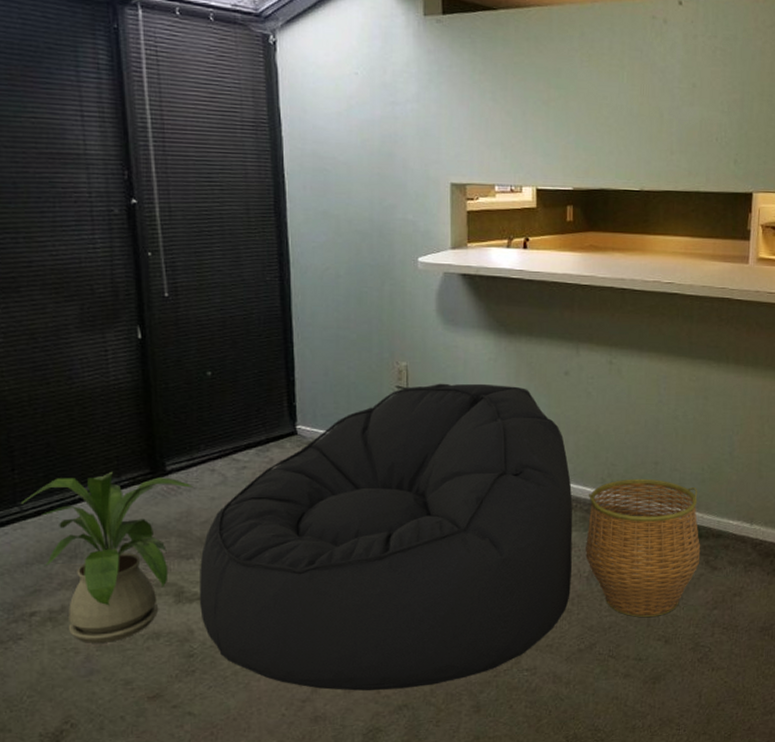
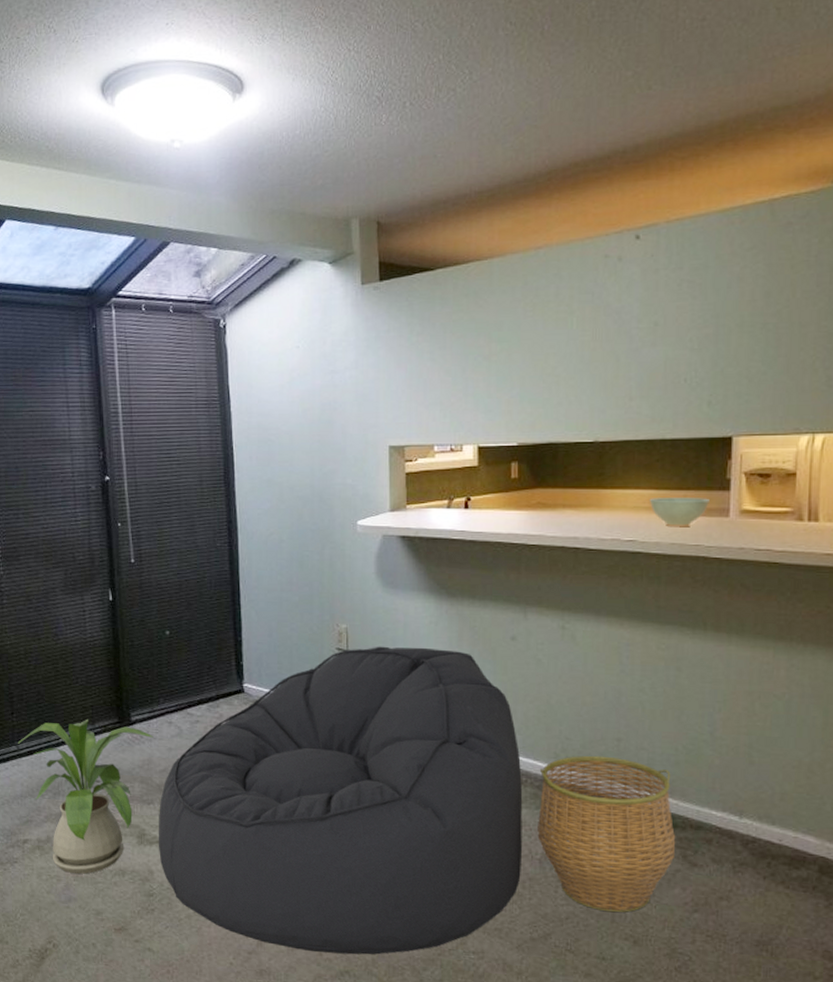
bowl: none [685,244,734,272] -> present [649,498,709,528]

